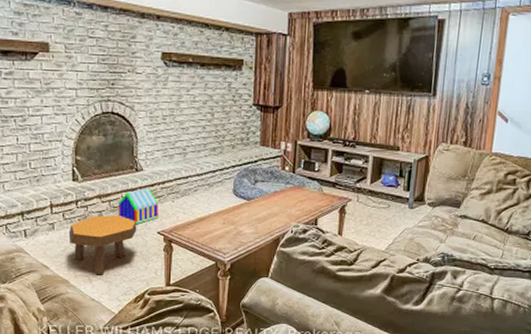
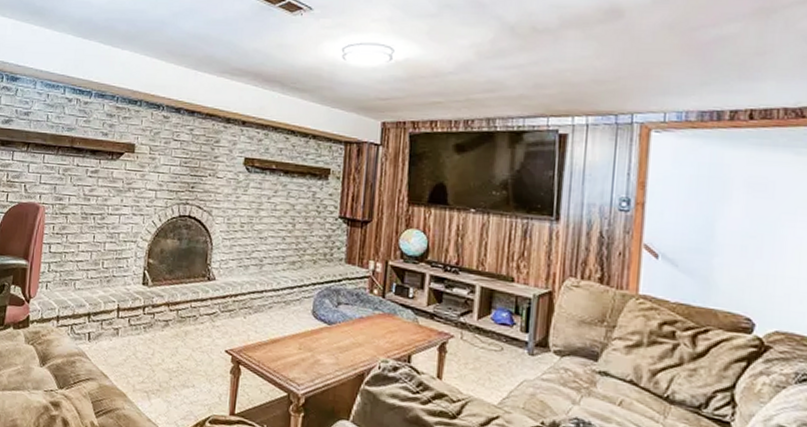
footstool: present [68,214,137,275] -> none [131,325,204,393]
toy house: present [119,188,159,225] -> none [186,299,229,340]

